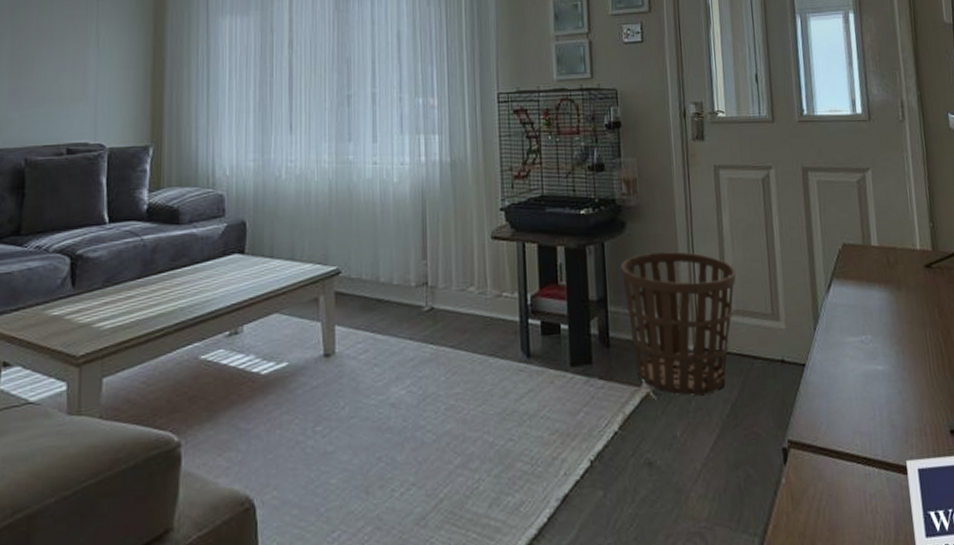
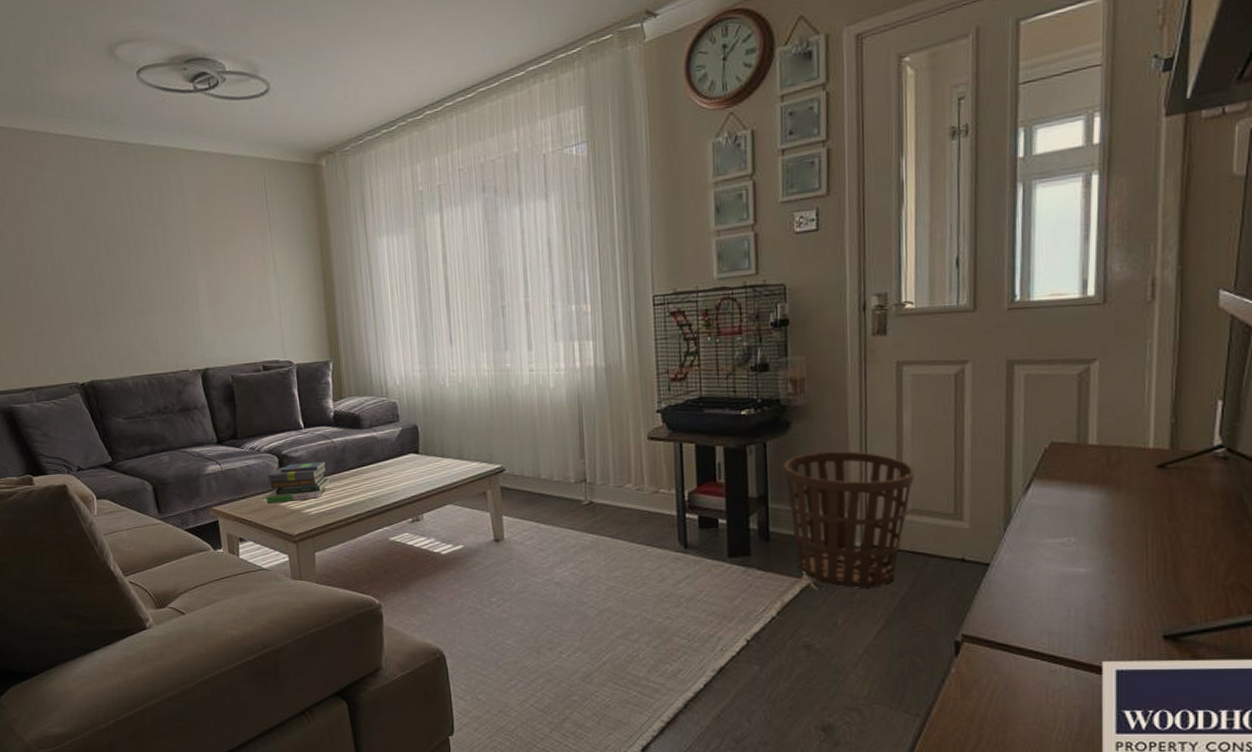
books: none [47,263,134,316] -> present [266,461,330,504]

